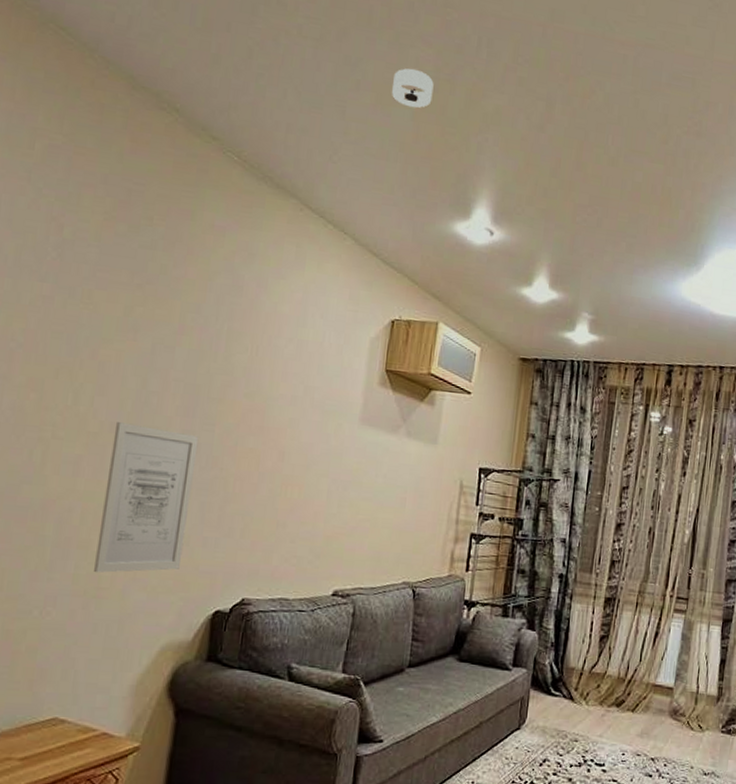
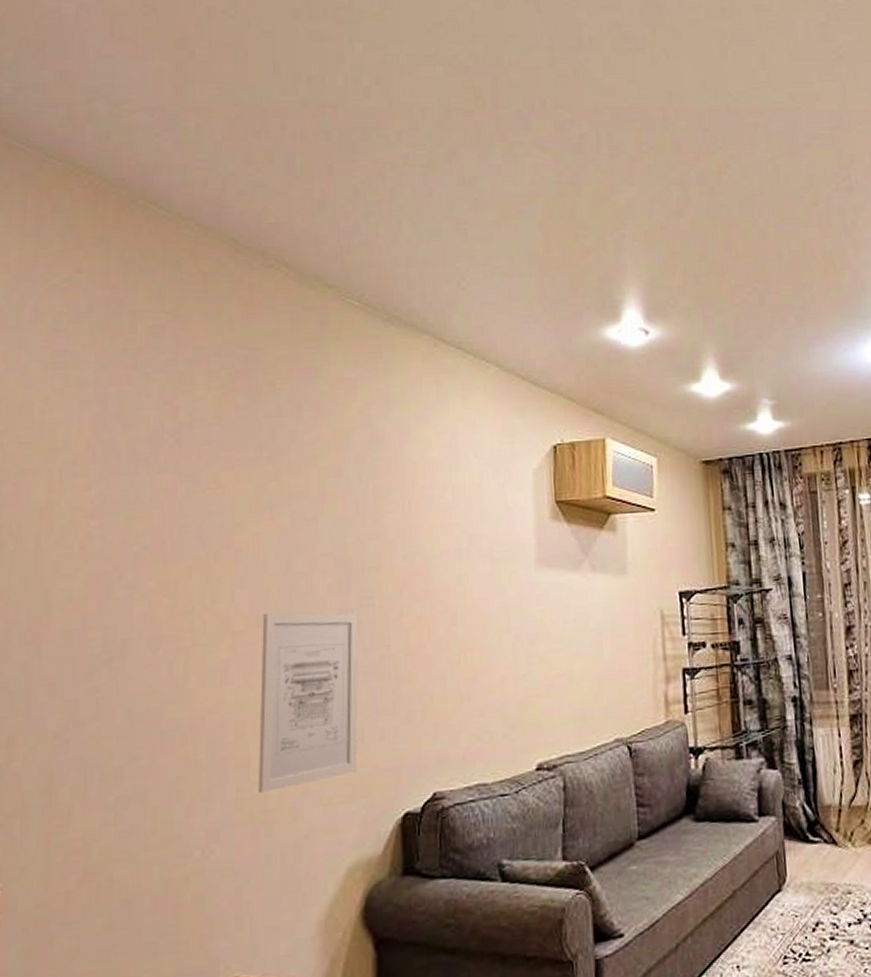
smoke detector: present [392,68,434,108] -> none [513,177,558,217]

